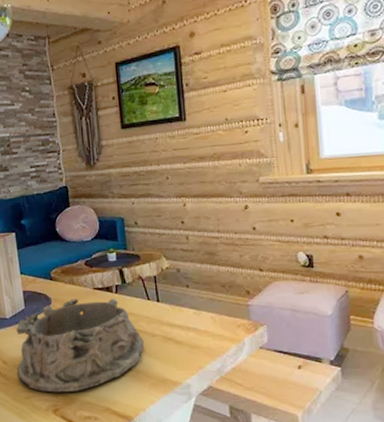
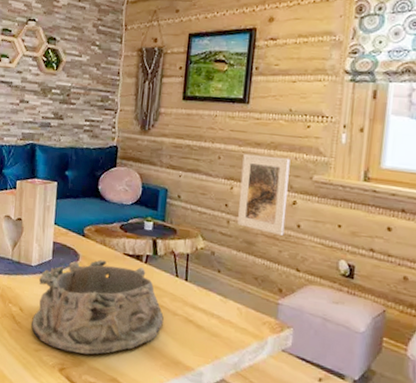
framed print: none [190,166,242,241] -> present [237,153,290,236]

